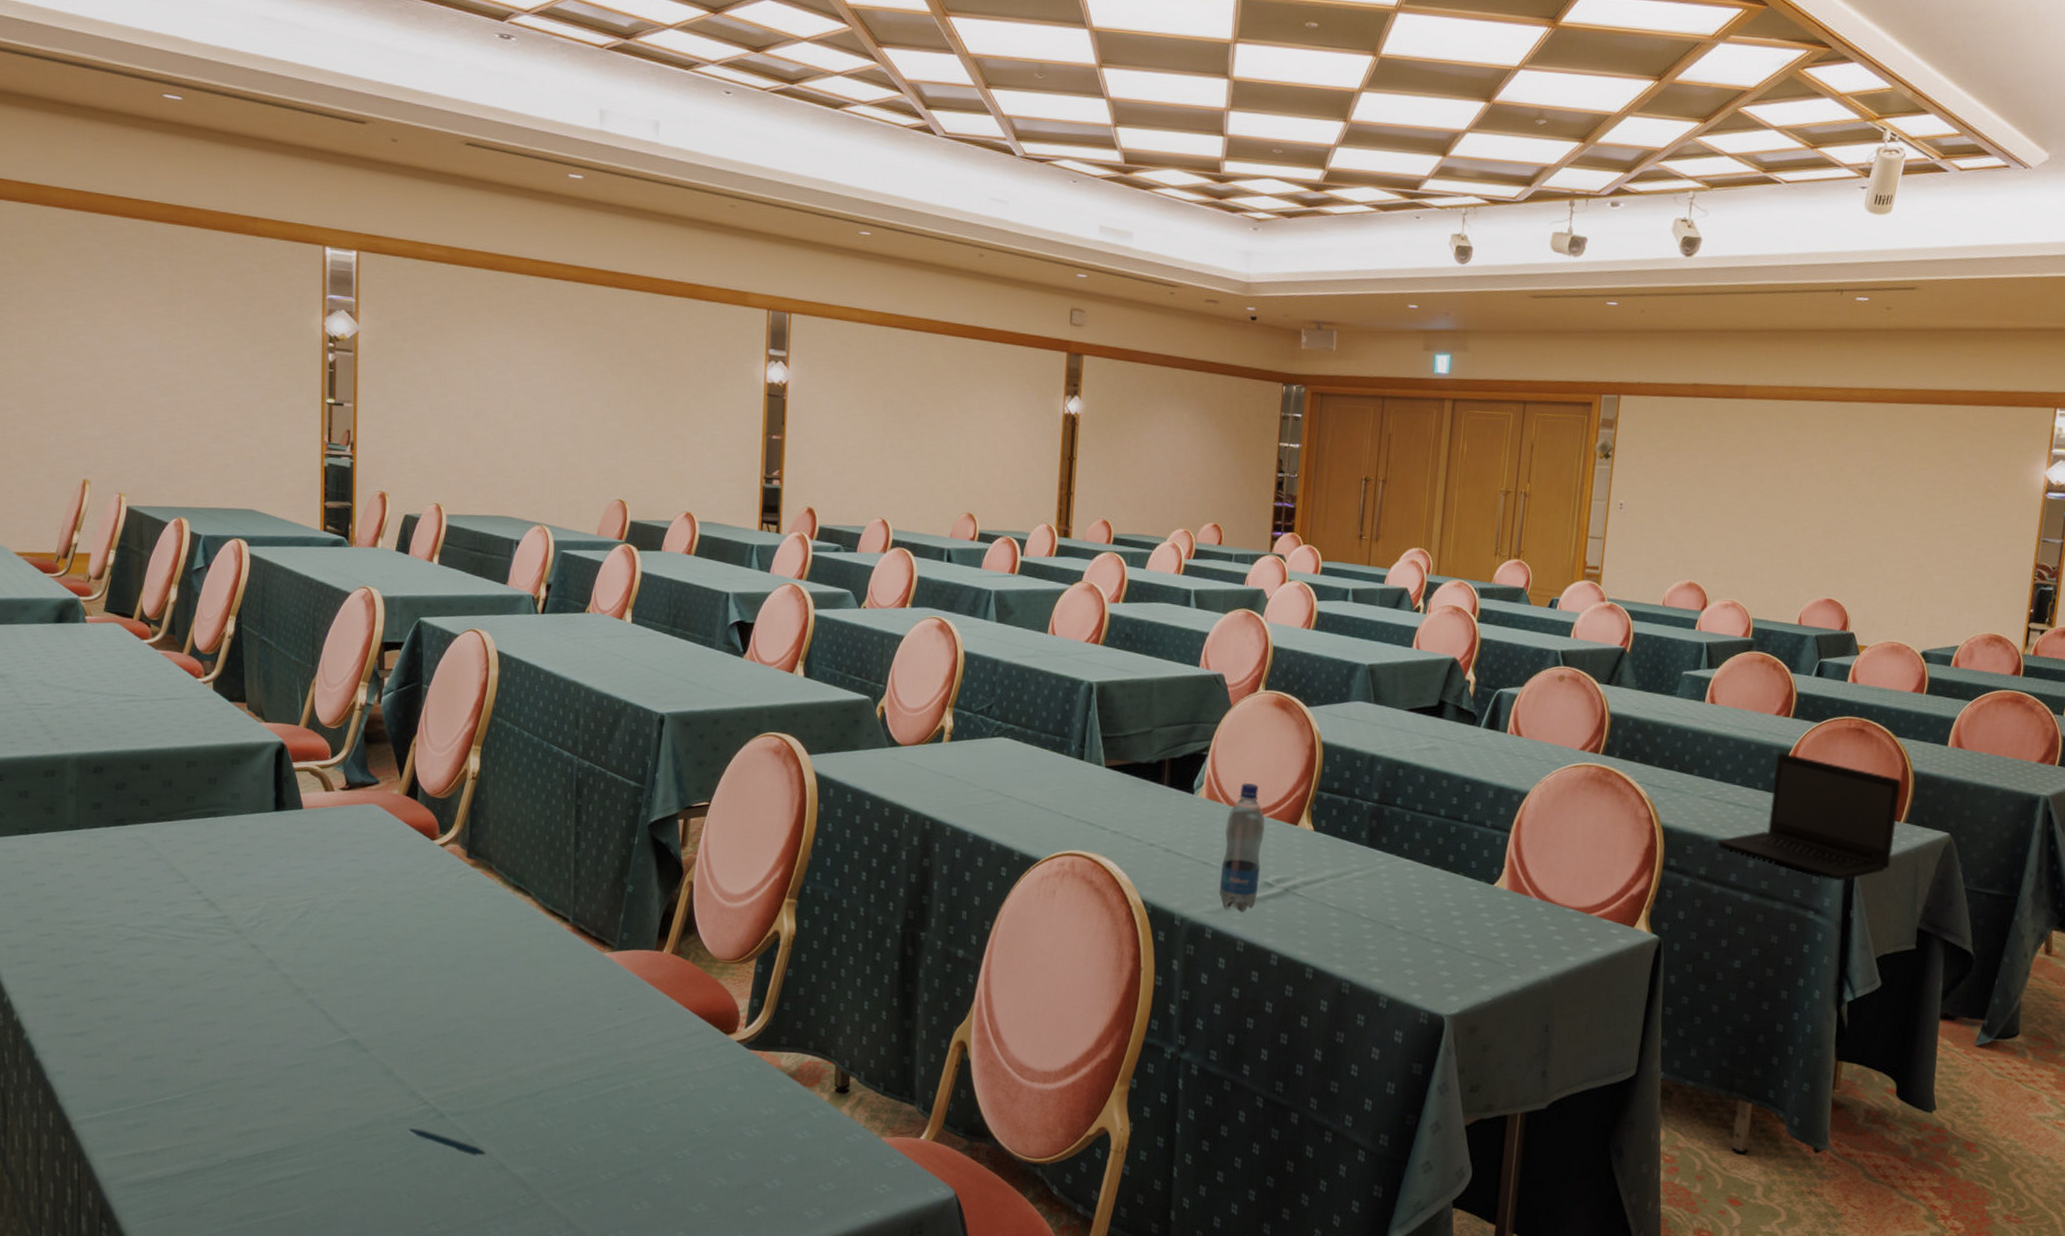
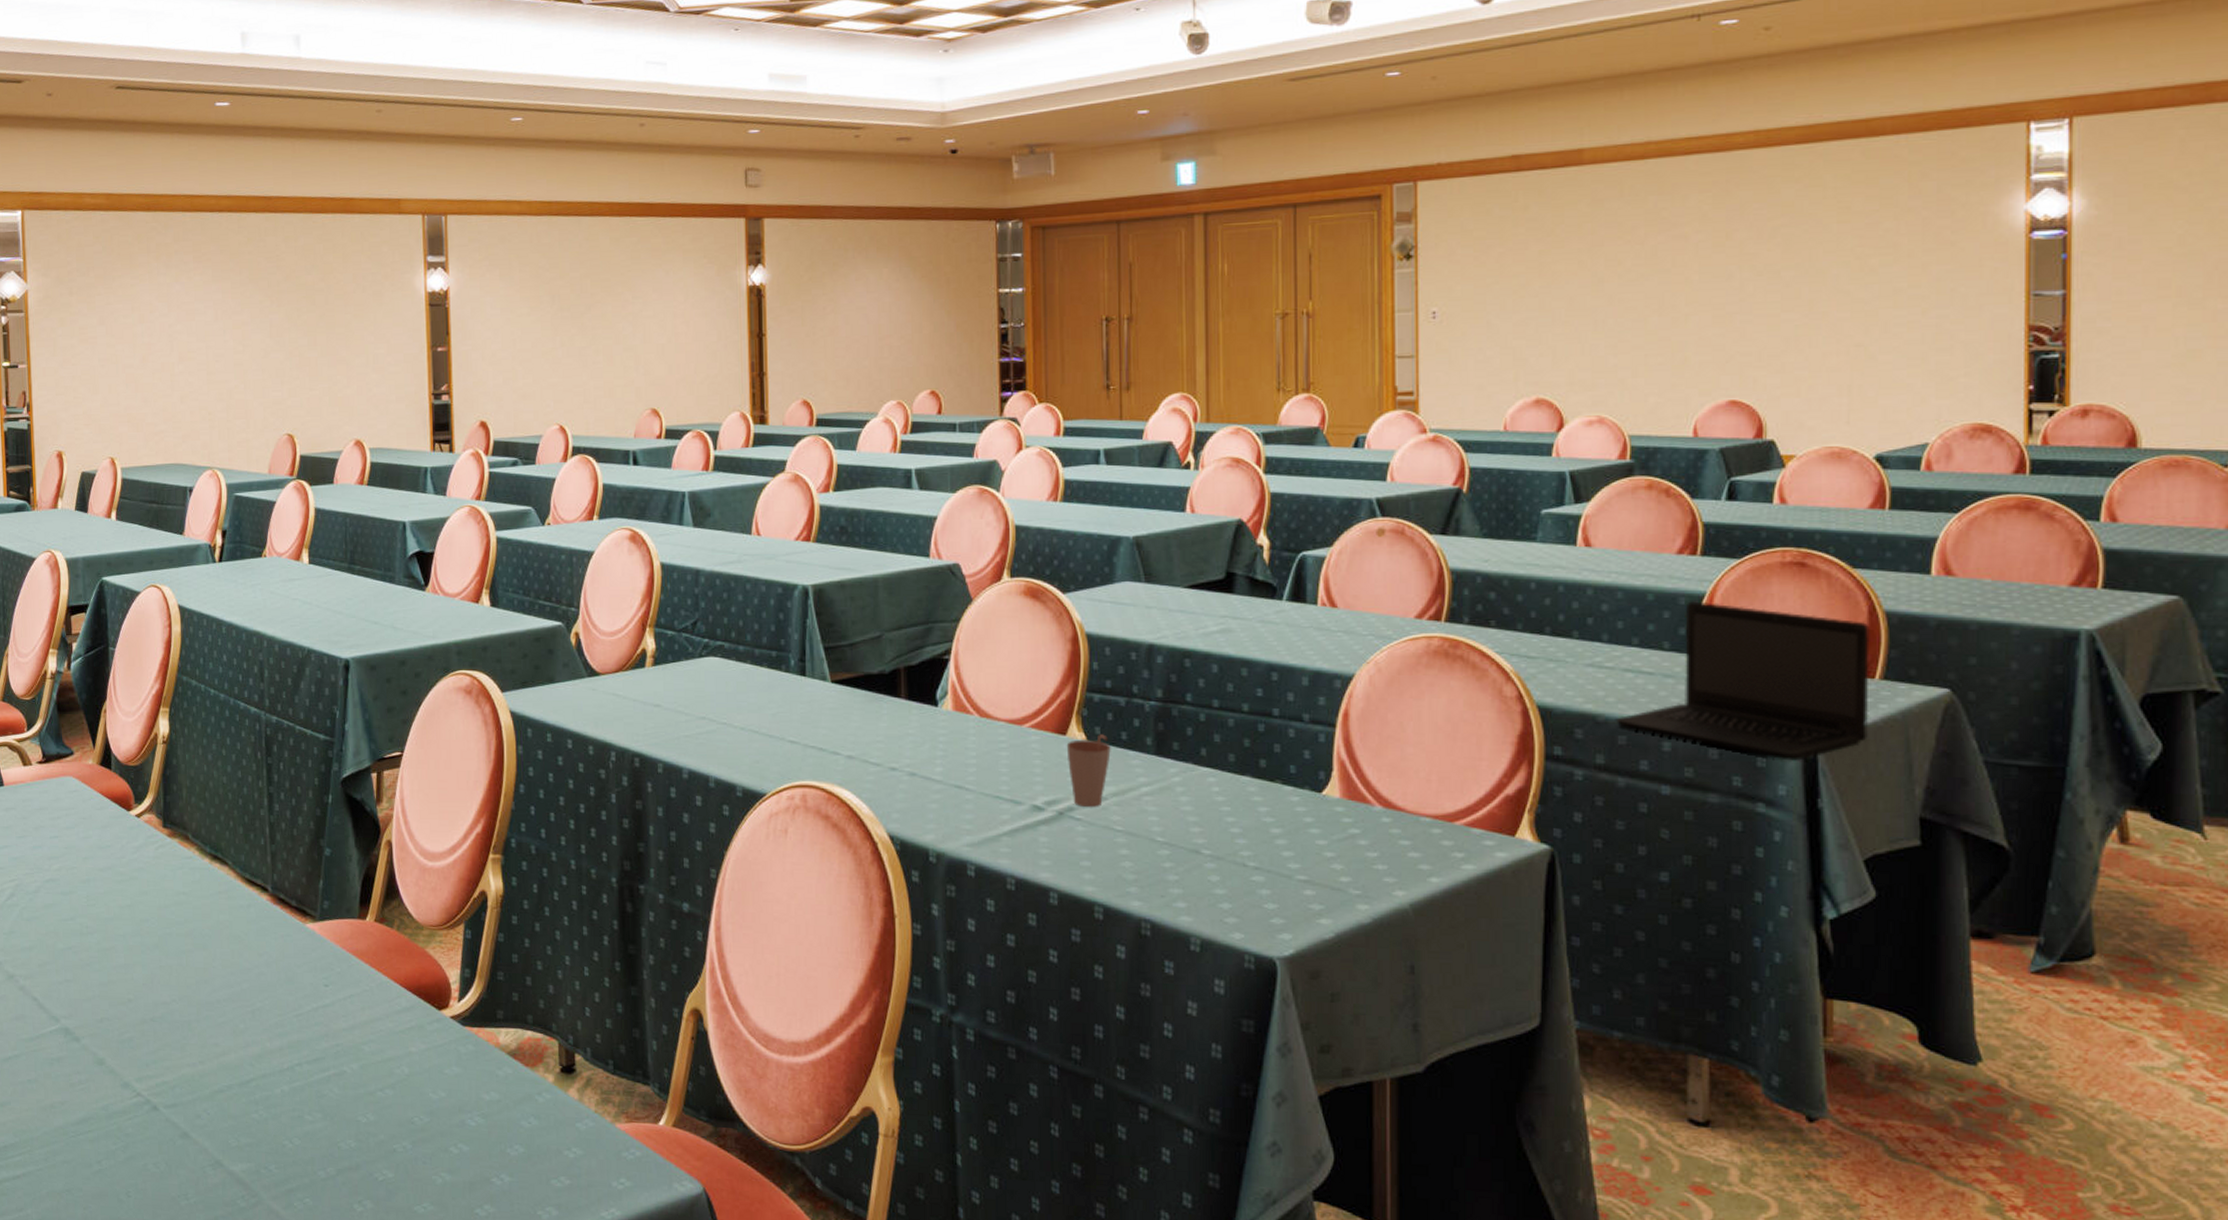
pen: present [408,1127,487,1156] -> none [123,1122,202,1152]
bottle: present [1219,783,1265,912] -> none [978,689,1026,843]
cup: none [1296,826,1333,887] -> present [1066,734,1111,808]

